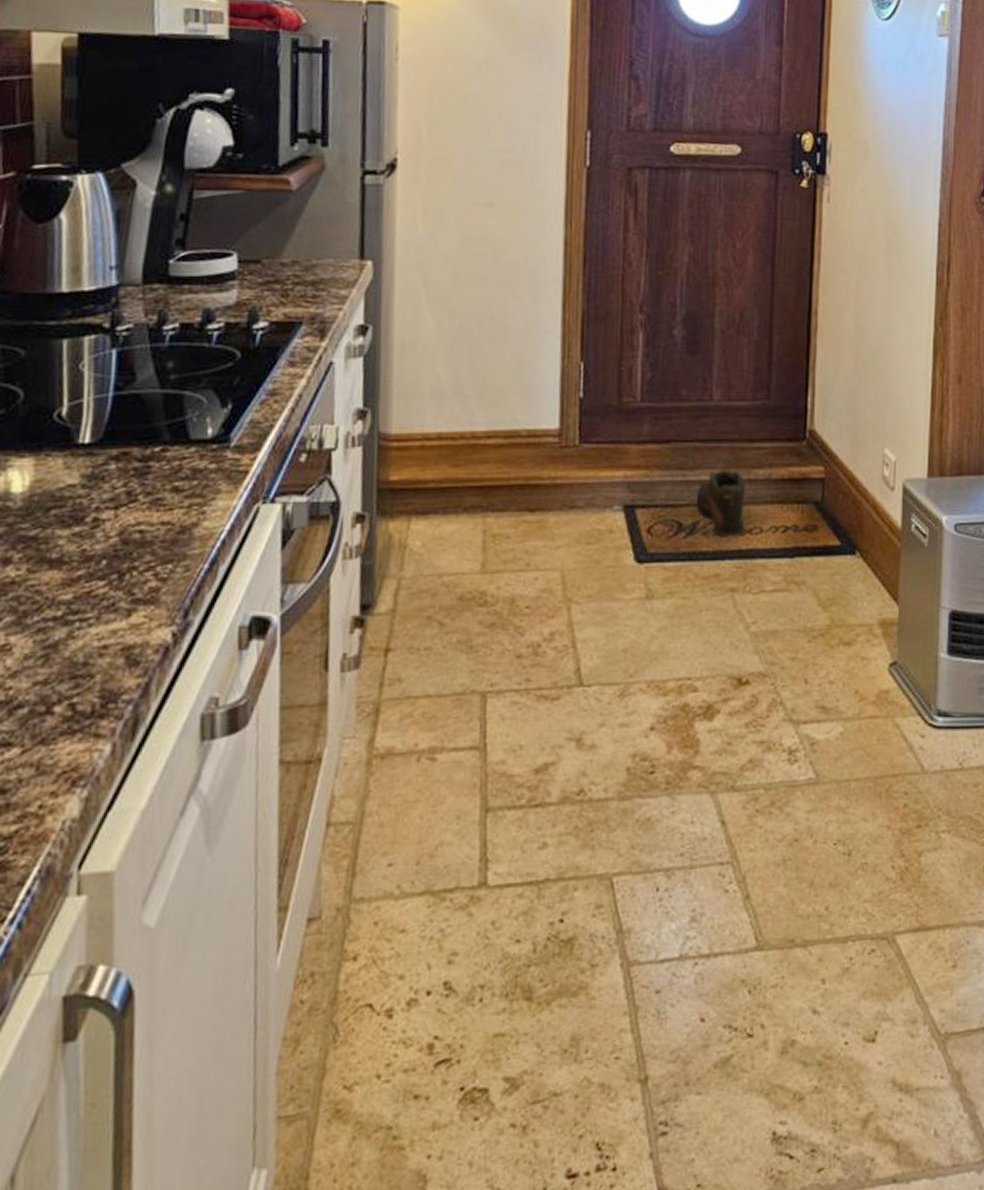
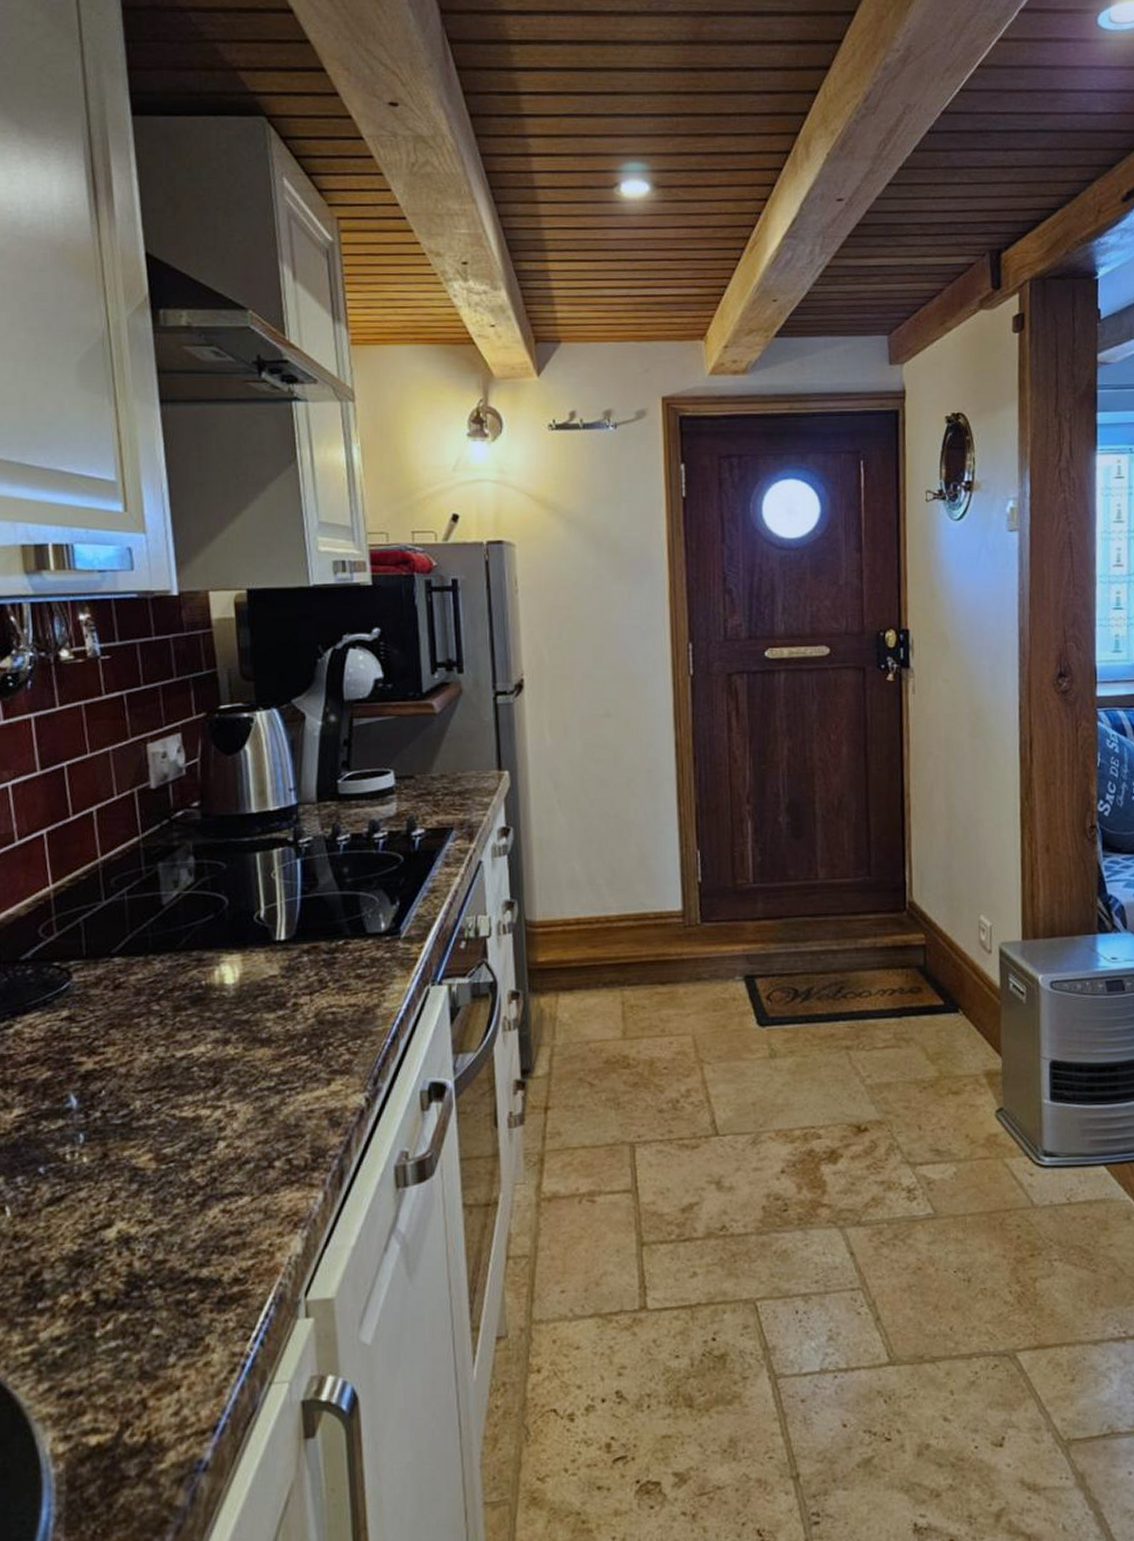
boot: present [696,470,745,537] -> none [809,940,855,1001]

